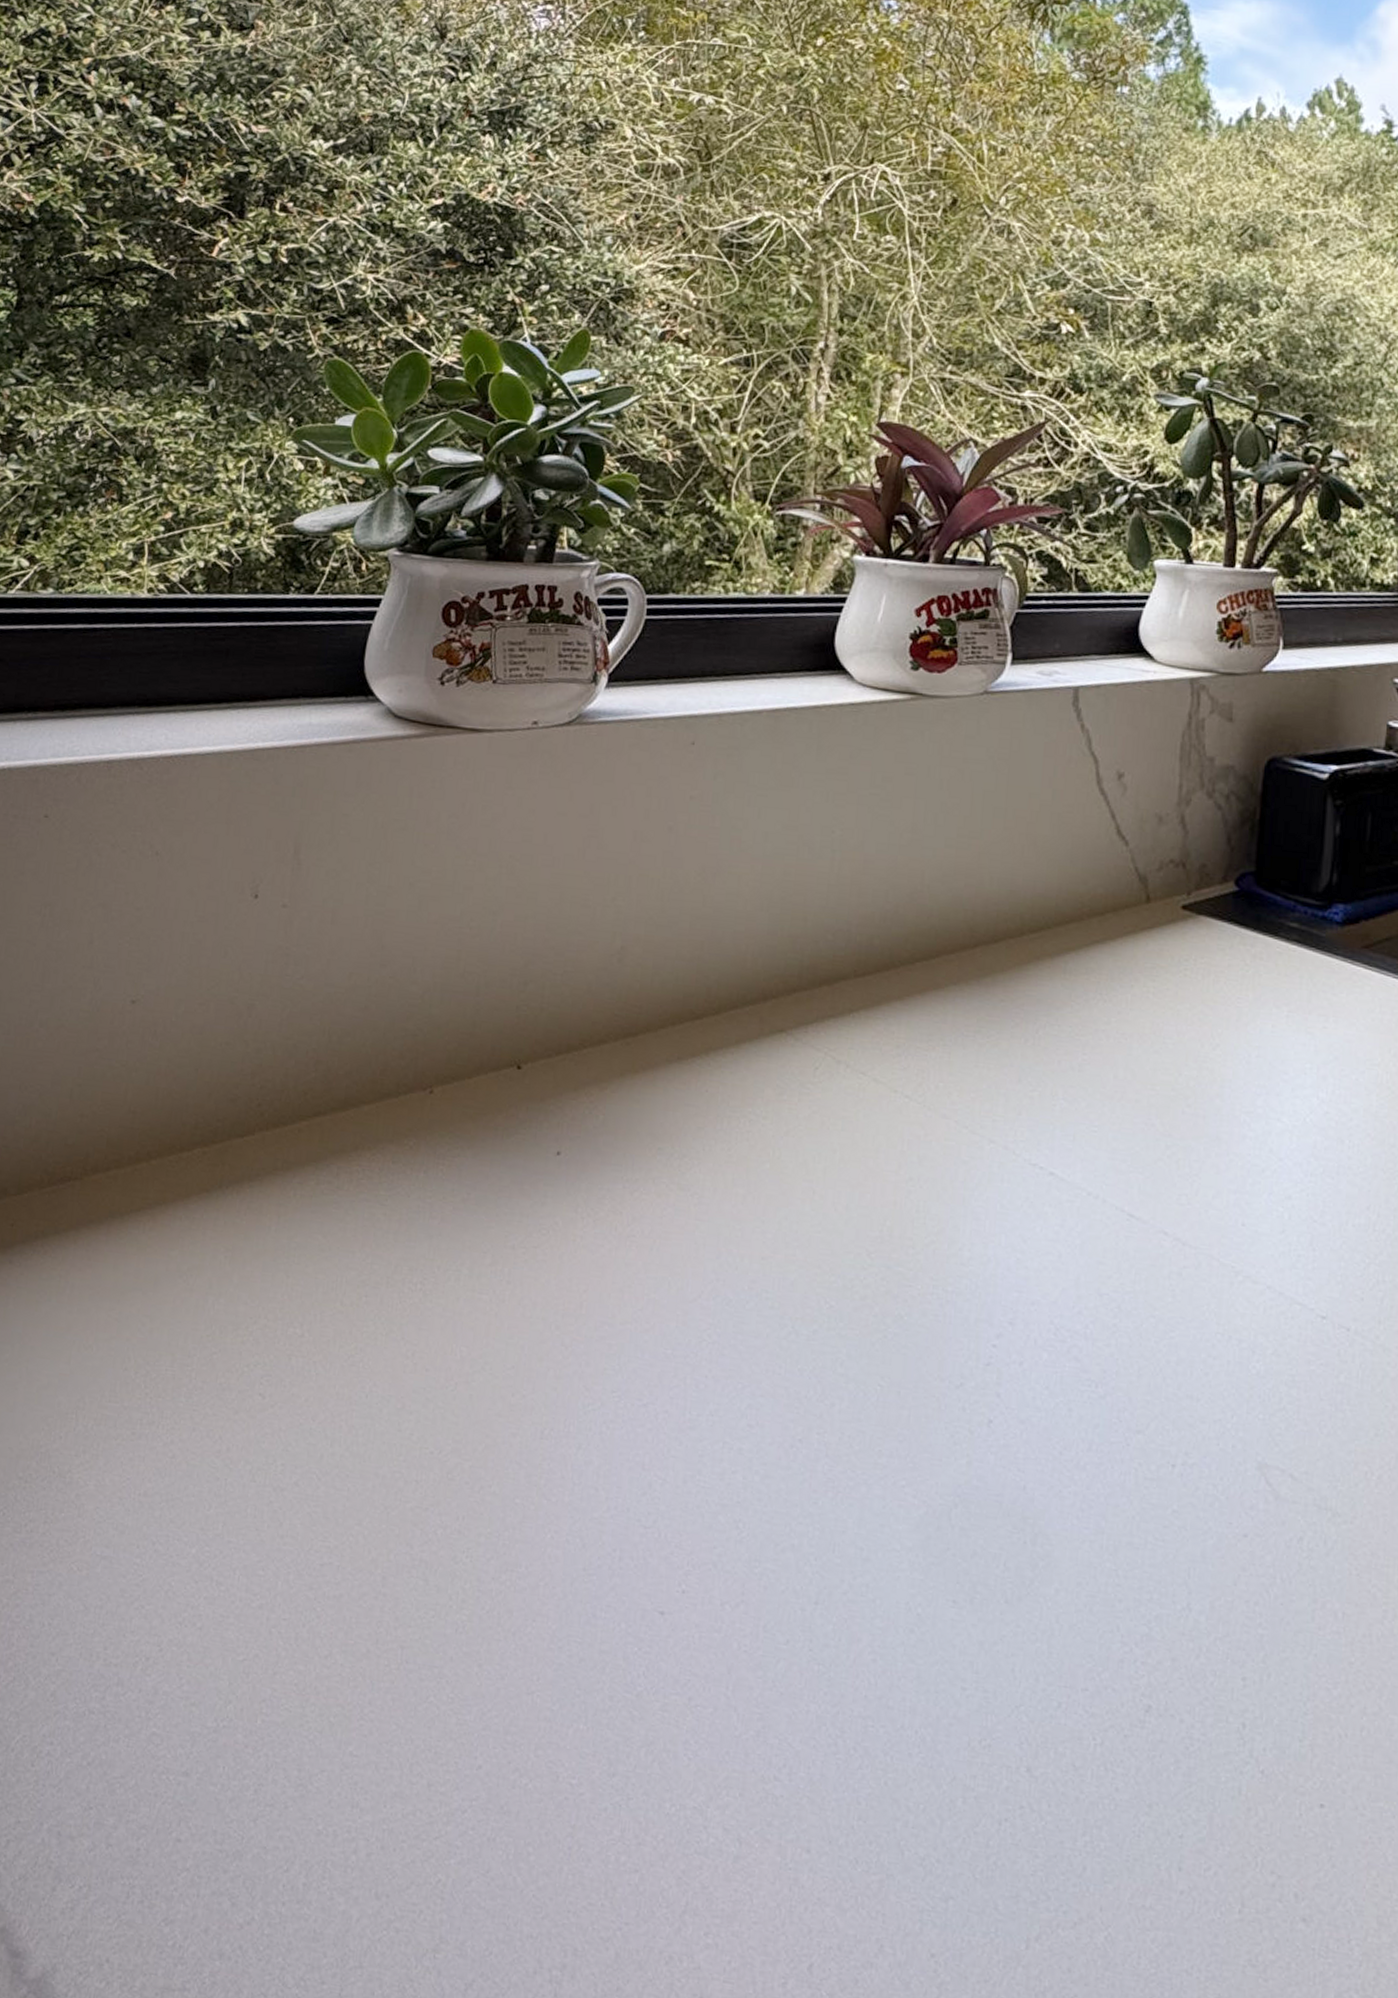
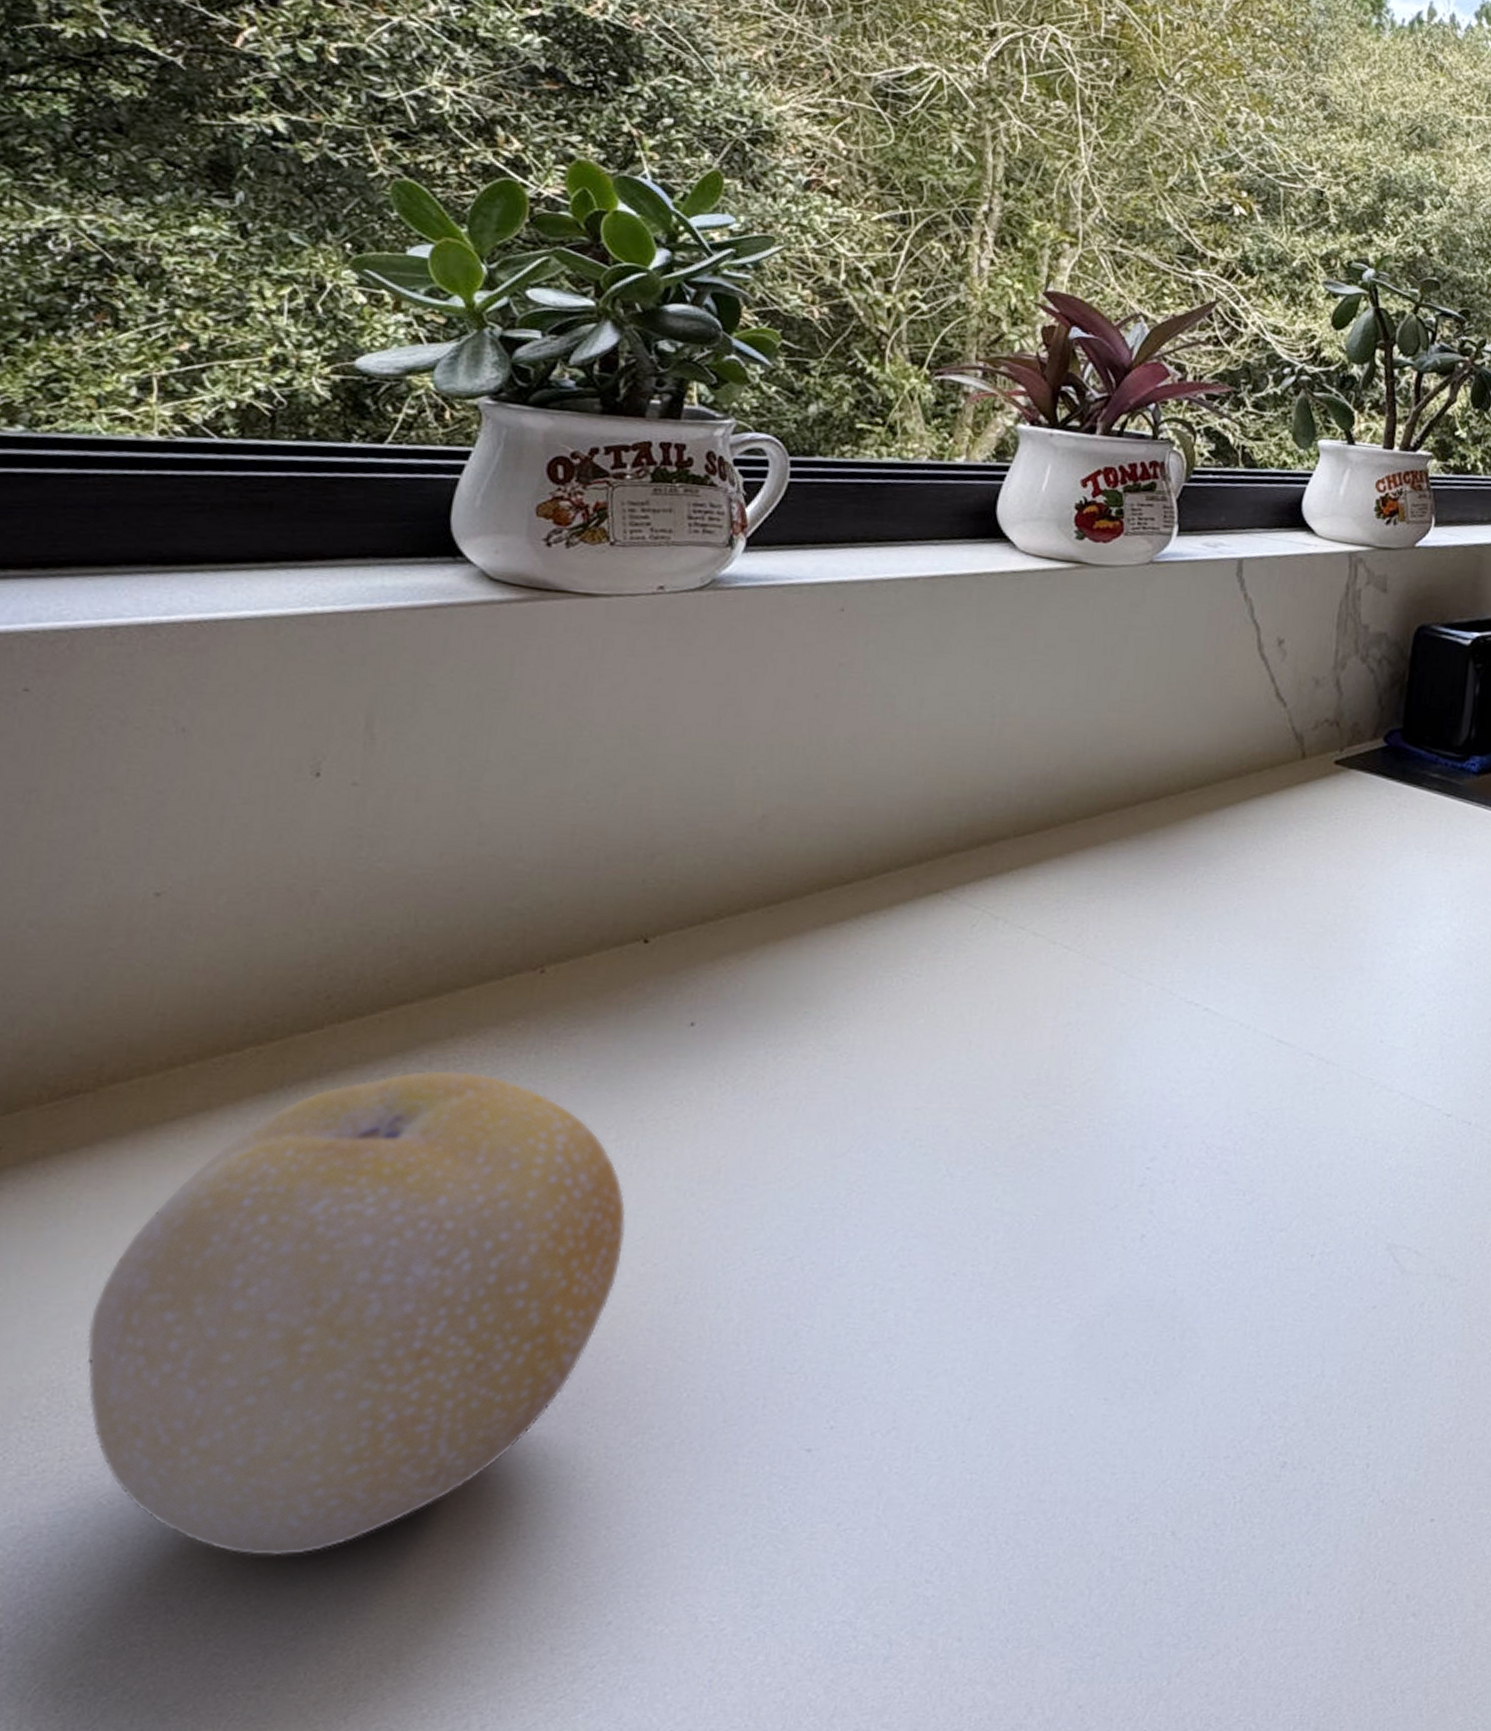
fruit: none [66,1181,499,1647] -> present [87,1070,626,1557]

